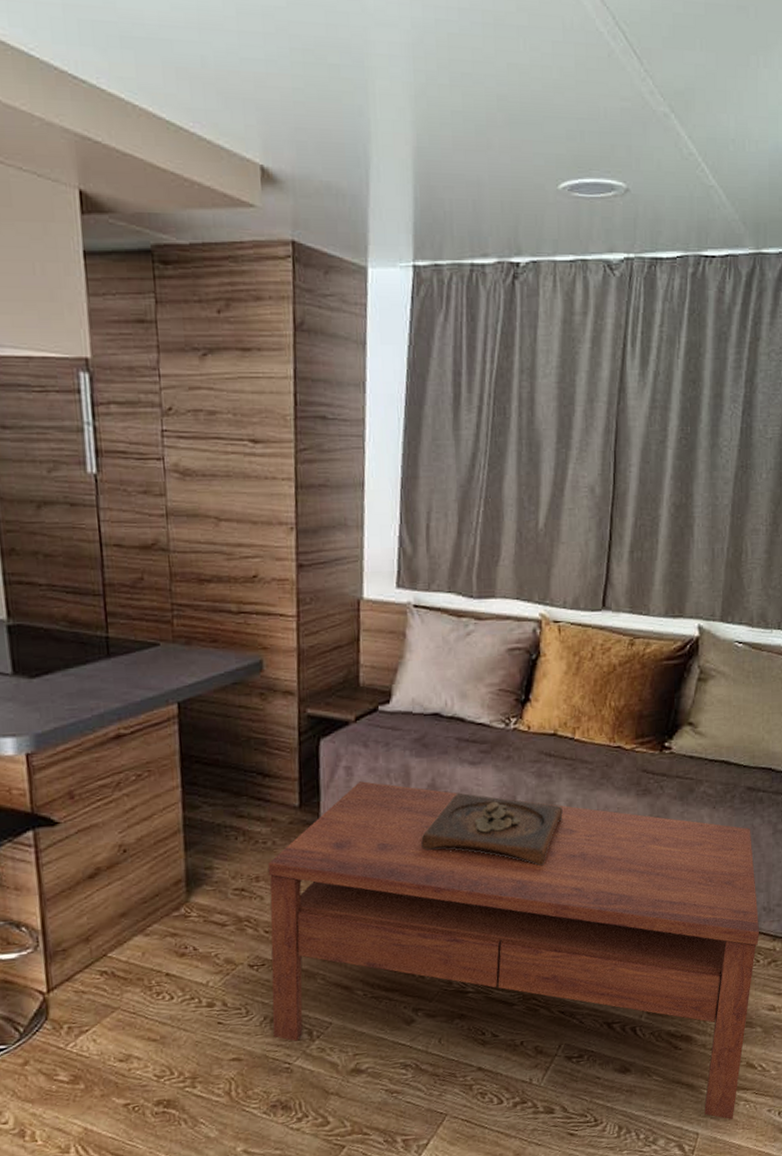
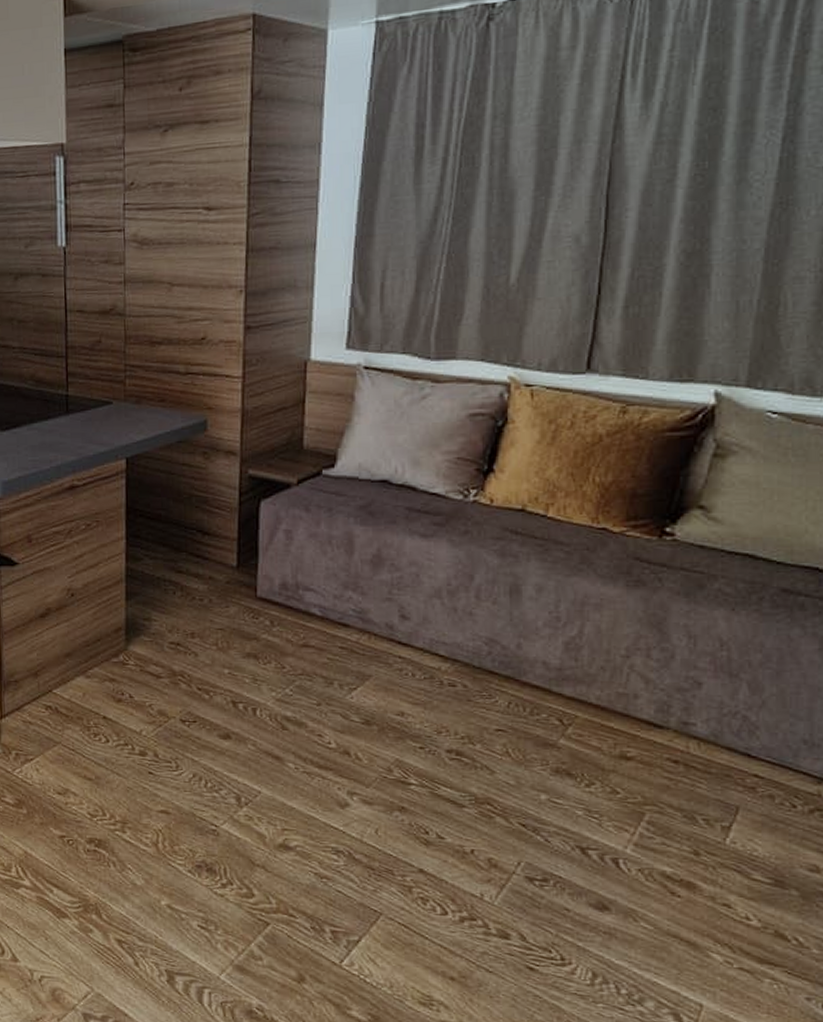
coffee table: present [267,781,760,1120] -> none [201,546,798,999]
wooden tray: present [421,792,563,866] -> none [363,566,530,656]

